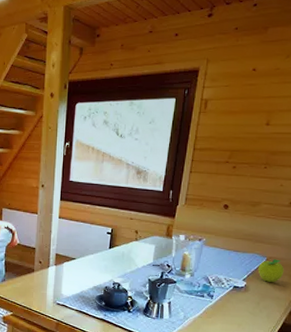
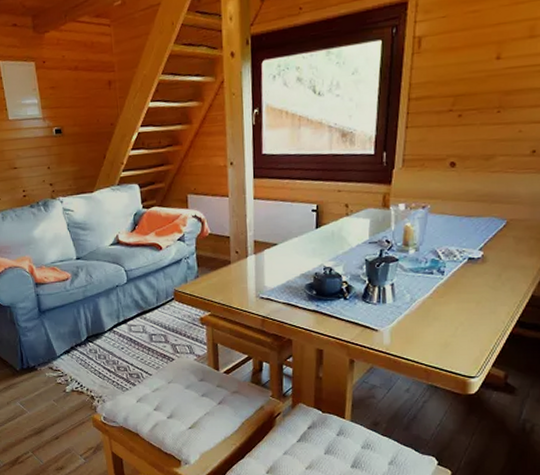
fruit: present [257,259,284,282] -> none [496,221,529,249]

